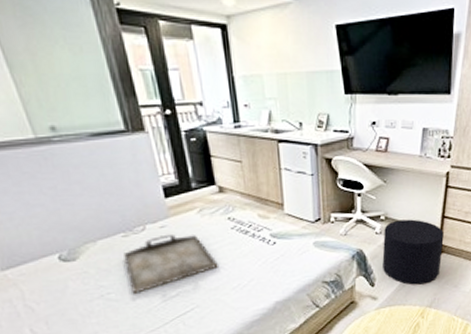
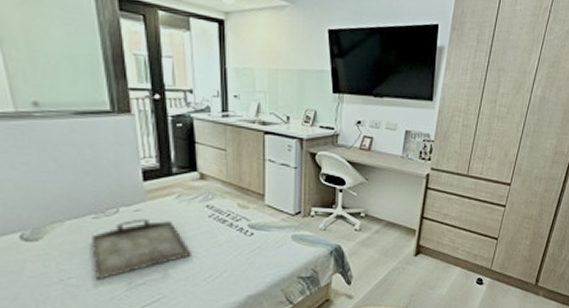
stool: present [382,219,444,285] -> none [360,218,422,285]

